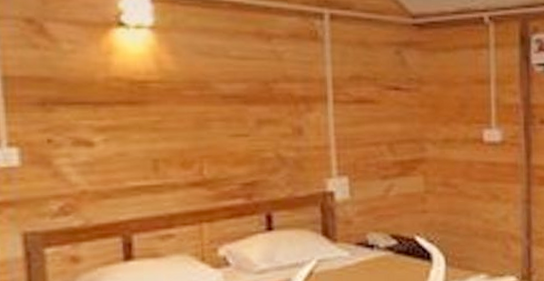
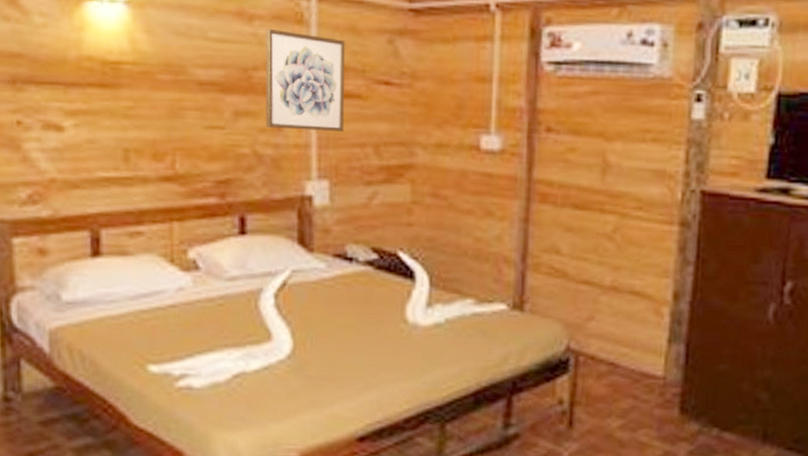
wall art: none [283,45,359,134] -> present [265,28,345,132]

